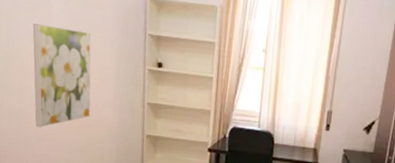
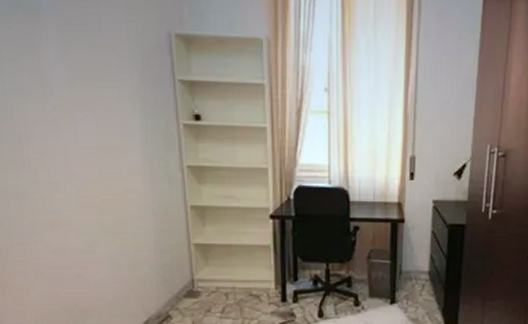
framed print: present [32,24,91,128] -> none [22,76,115,209]

